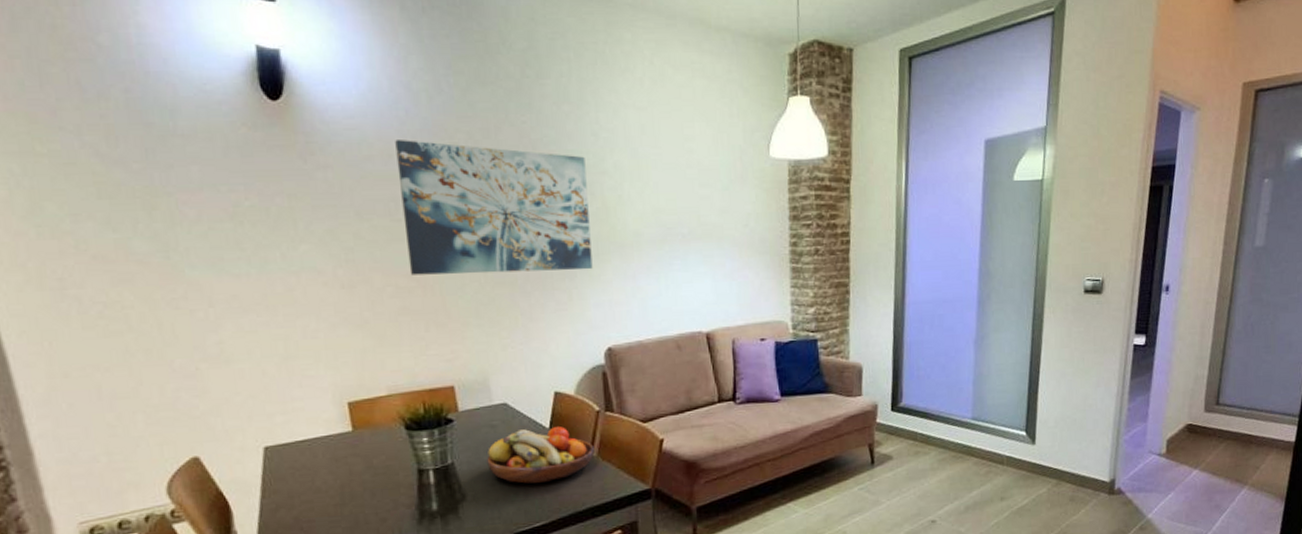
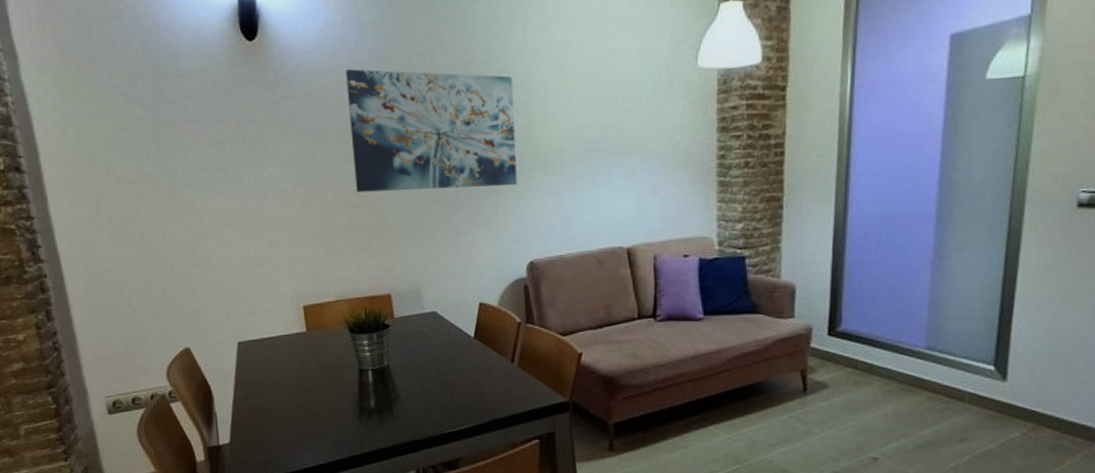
fruit bowl: present [487,427,594,484] -> none [418,336,515,389]

